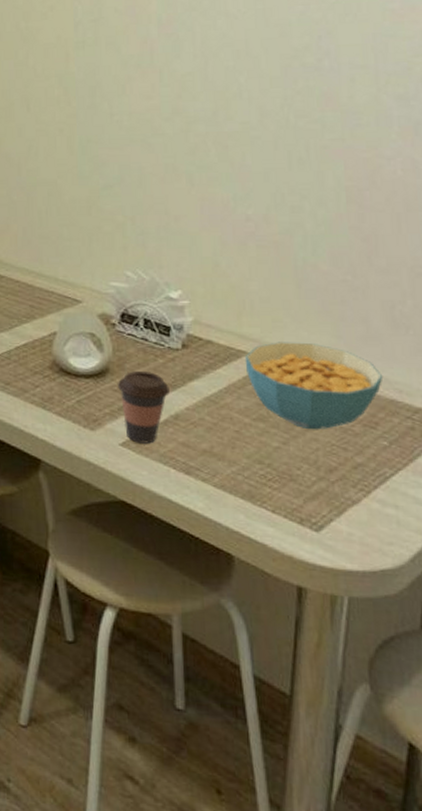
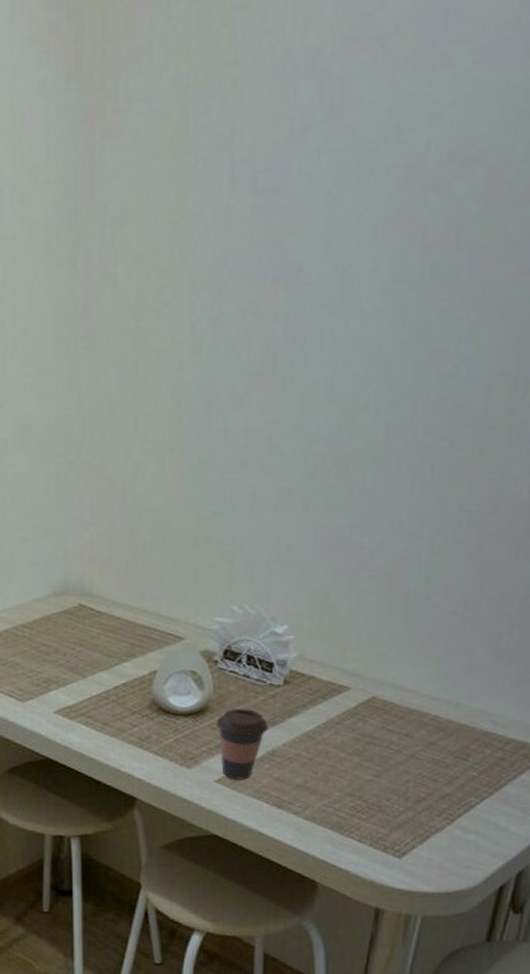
cereal bowl: present [244,342,384,430] -> none [345,676,481,763]

